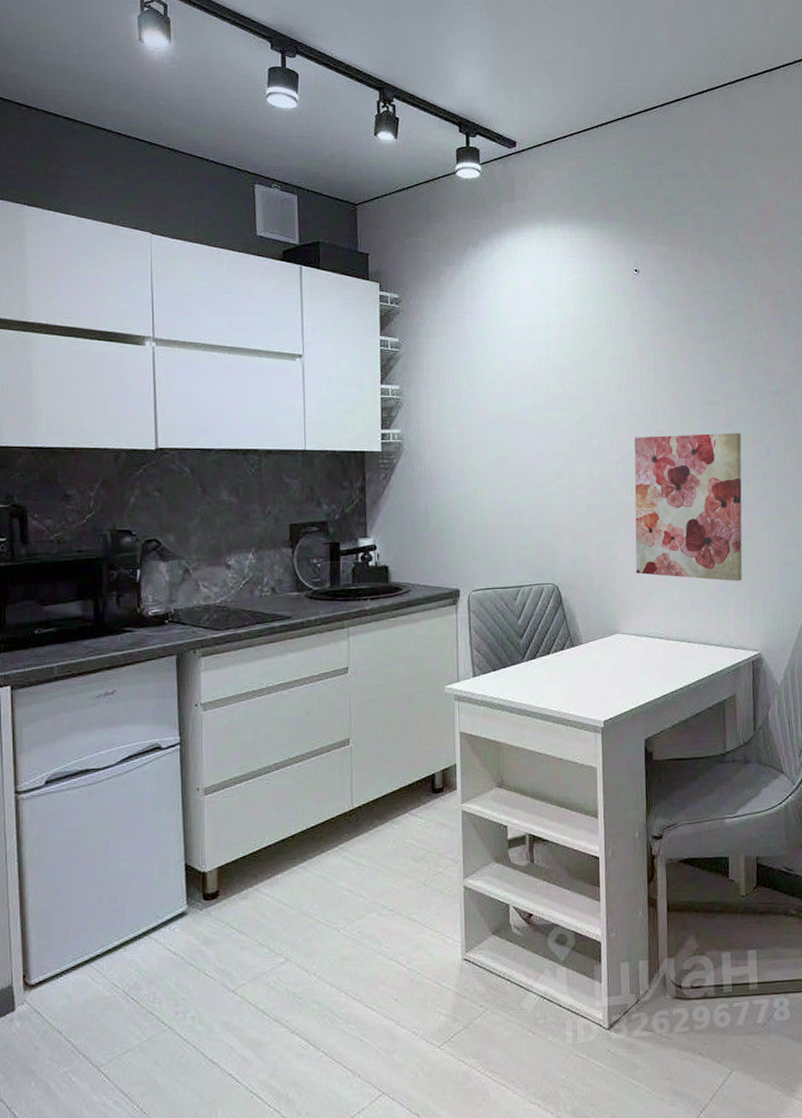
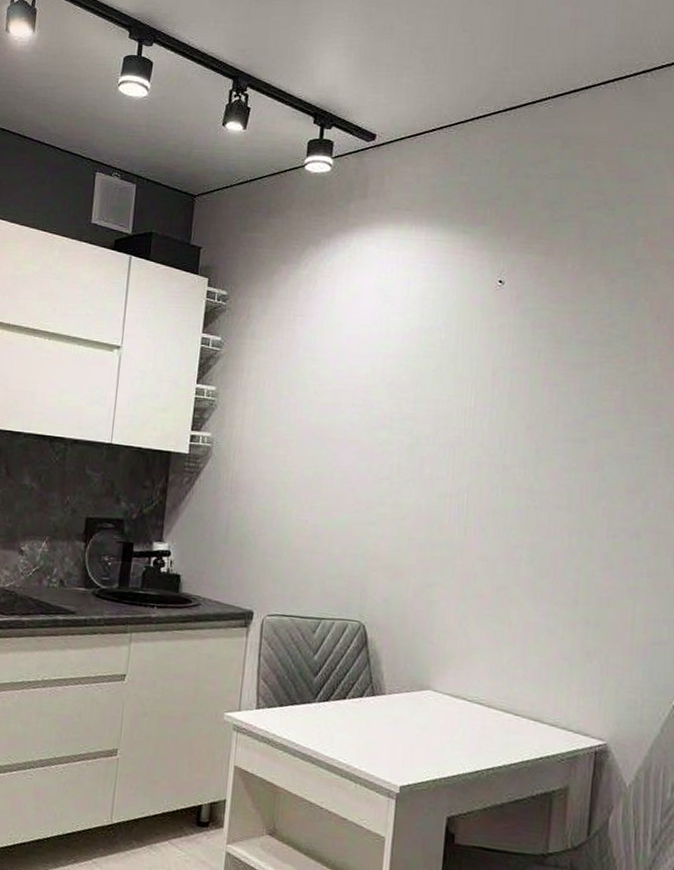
wall art: present [634,433,743,582] -> none [459,470,612,655]

